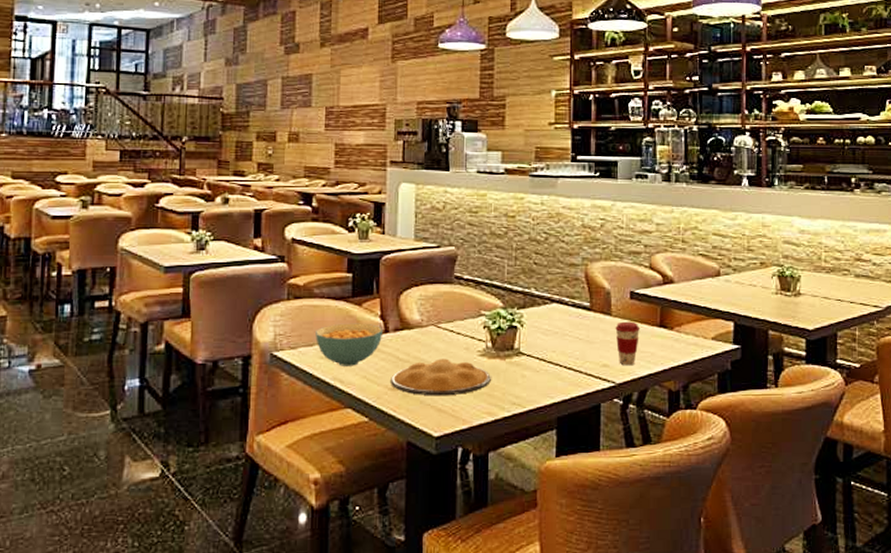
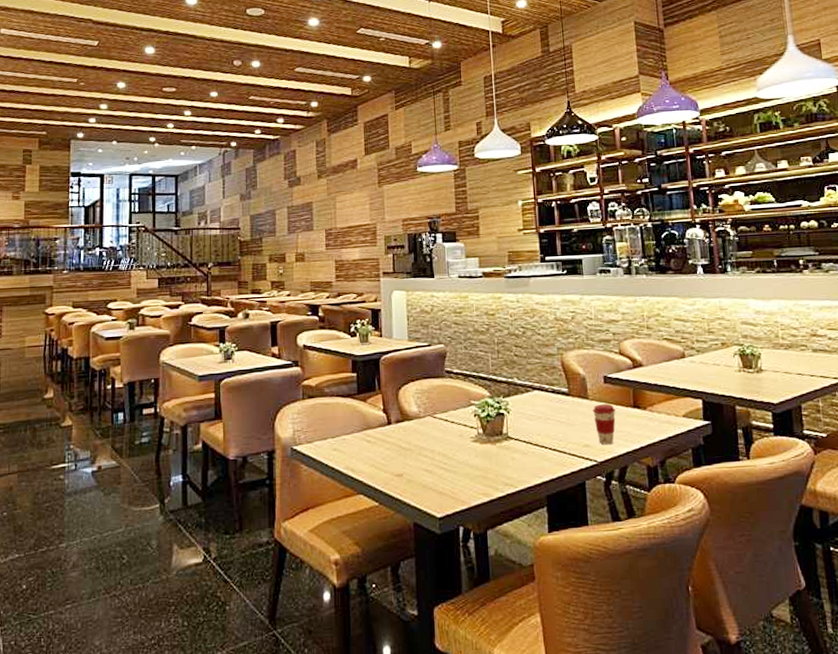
cereal bowl: present [315,323,382,366] -> none [328,417,386,457]
plate: present [391,358,491,395] -> none [396,445,484,480]

